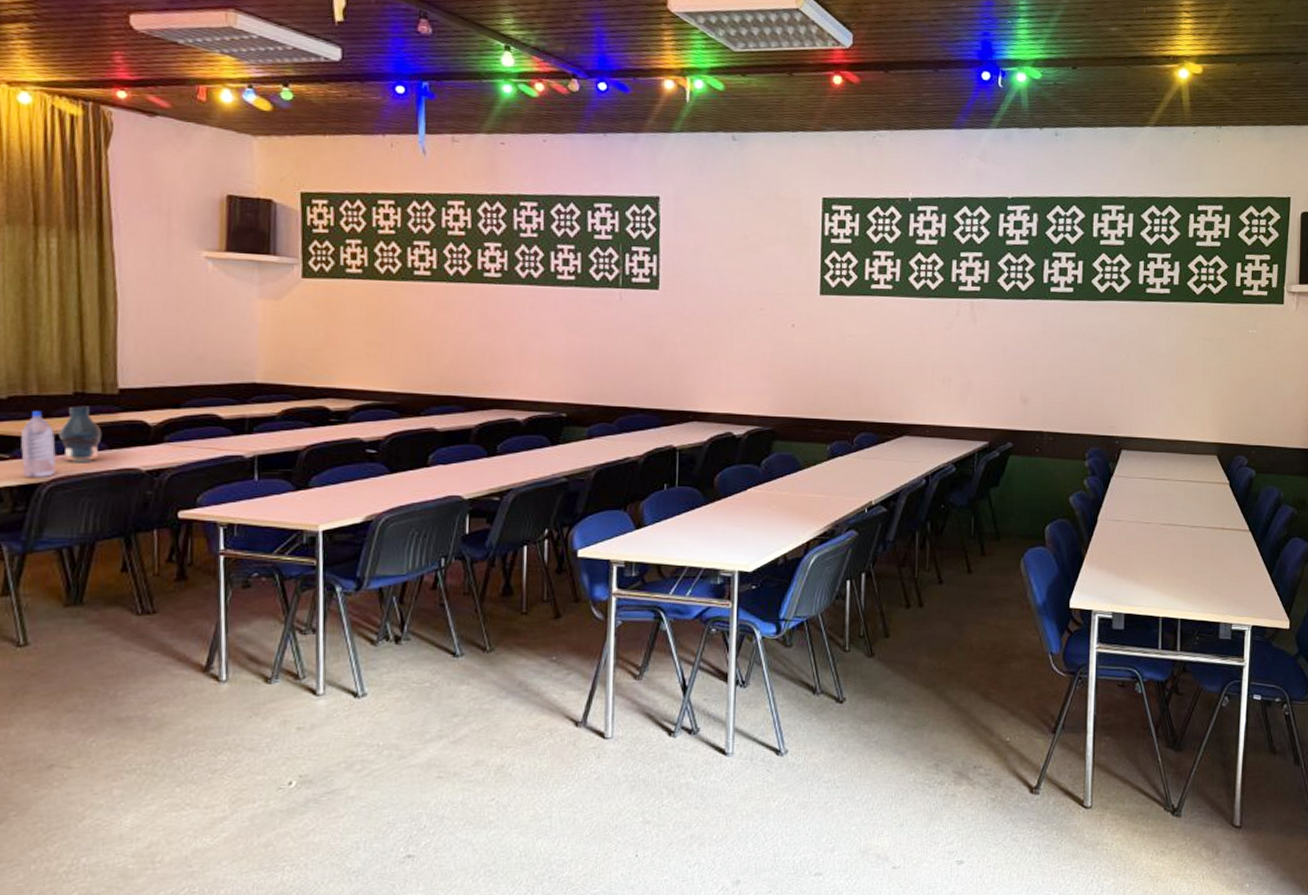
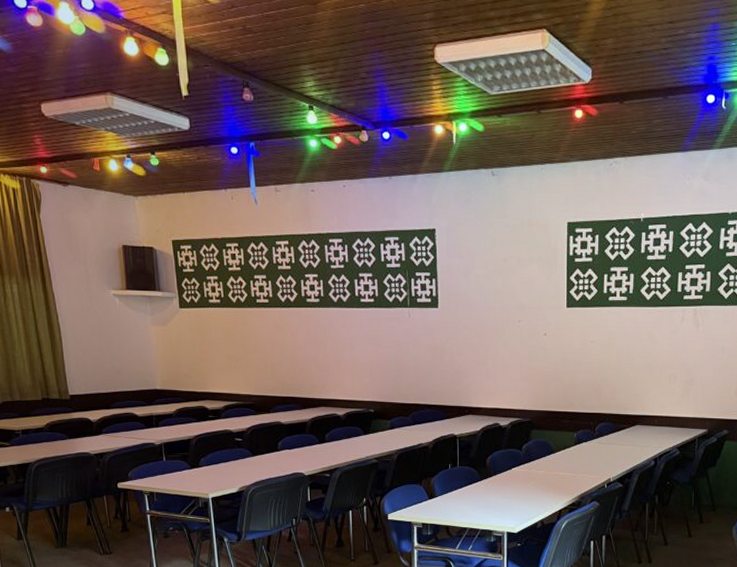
water bottle: present [21,411,57,477] -> none [14,412,39,459]
vase: present [58,406,103,463] -> none [36,408,64,449]

